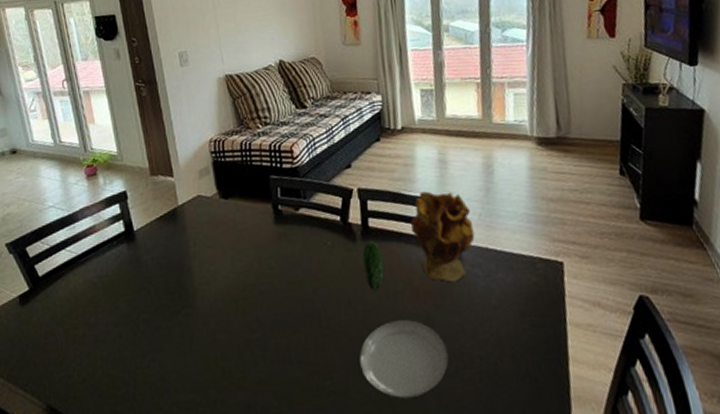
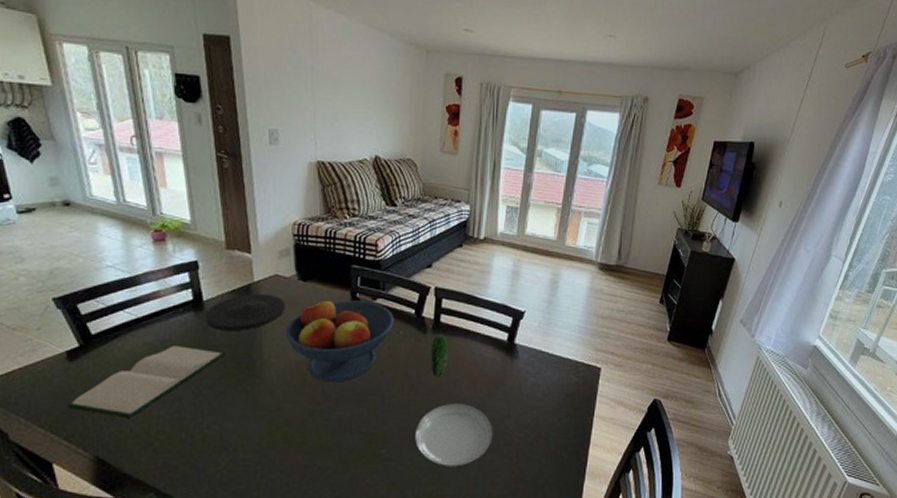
hardback book: none [22,279,159,362] -> present [68,344,226,418]
plate: none [136,217,210,260] -> present [204,294,285,330]
fruit bowl: none [213,212,320,307] -> present [285,300,394,382]
vase: present [410,191,475,282] -> none [478,297,533,376]

